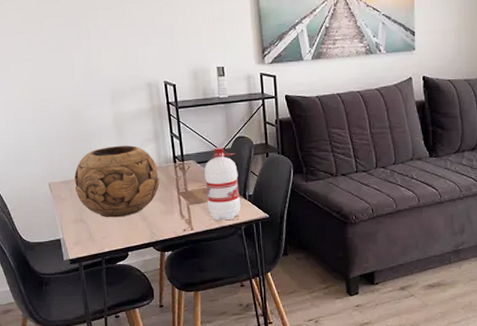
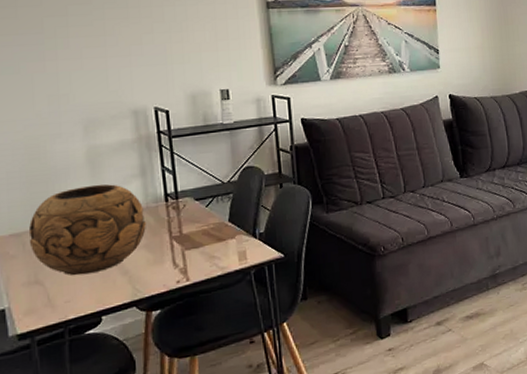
water bottle: present [204,147,241,221] -> none [204,180,249,267]

